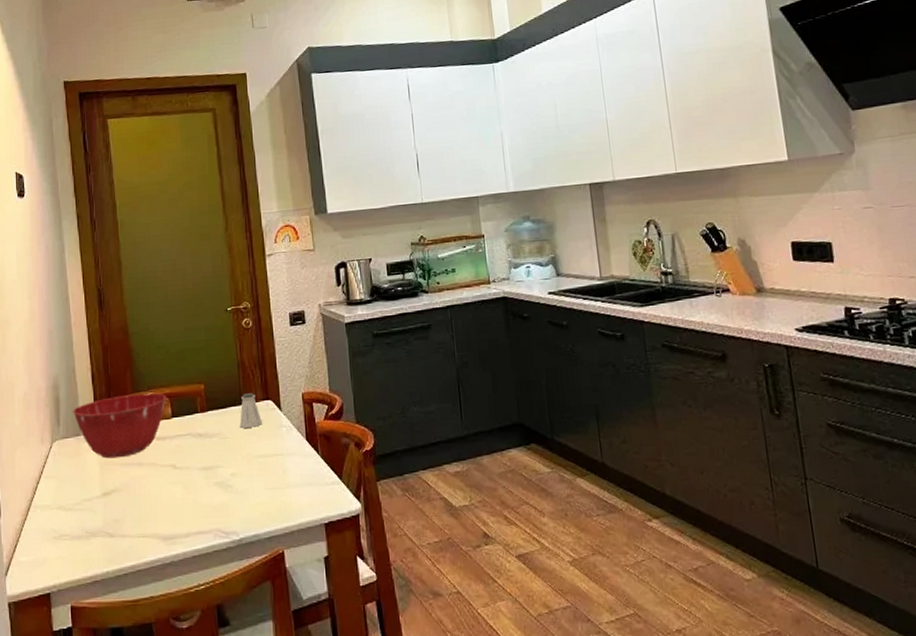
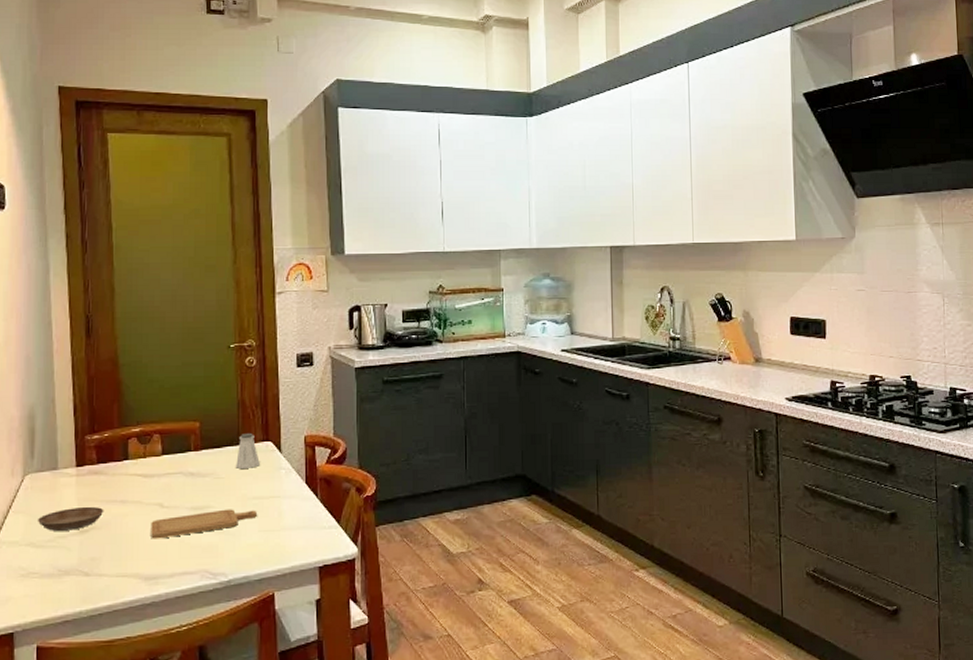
saucer: none [66,469,124,495] -> present [38,506,104,531]
mixing bowl: present [73,393,166,459] -> none [50,428,157,495]
chopping board: none [166,468,262,500] -> present [151,509,257,539]

